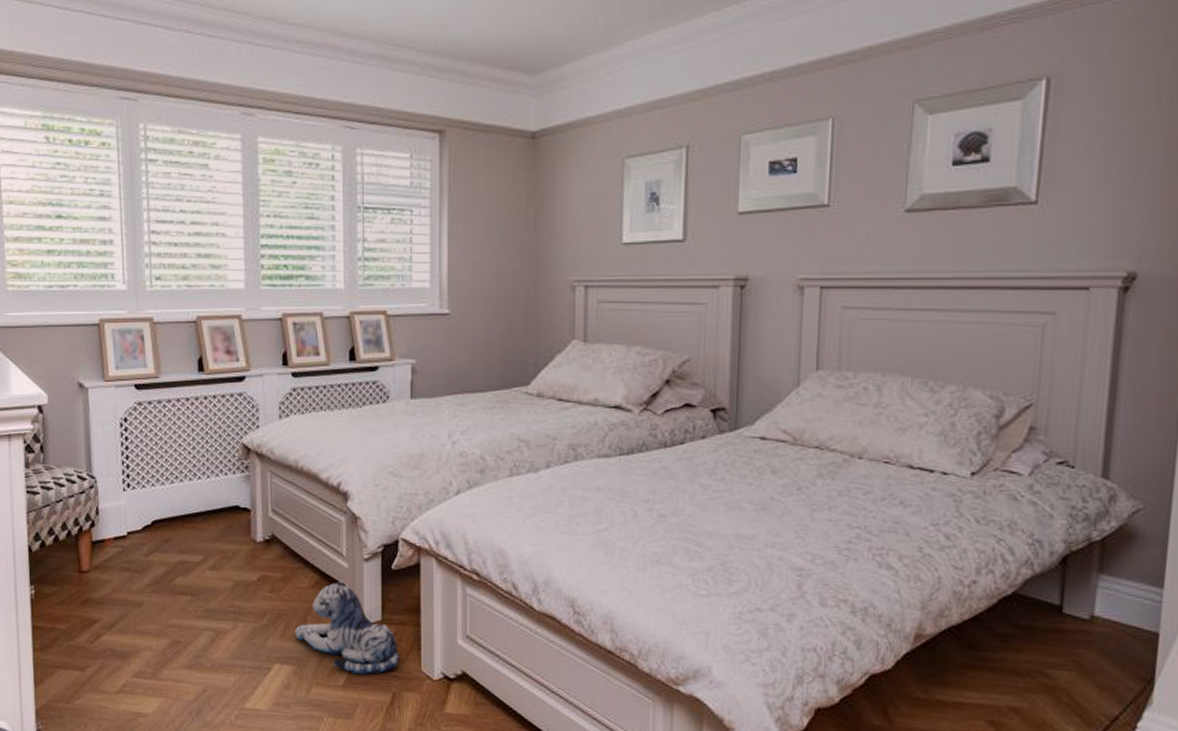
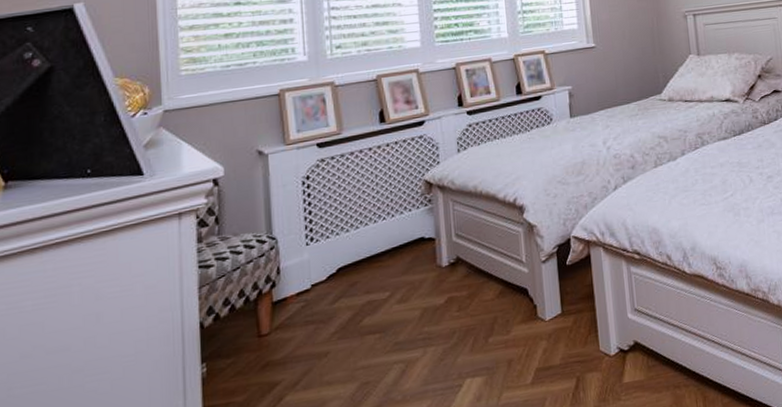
plush toy: present [295,580,400,675] -> none [483,285,580,369]

